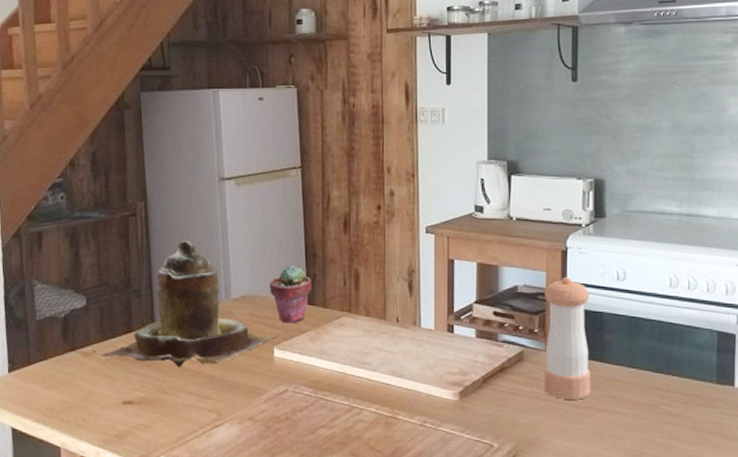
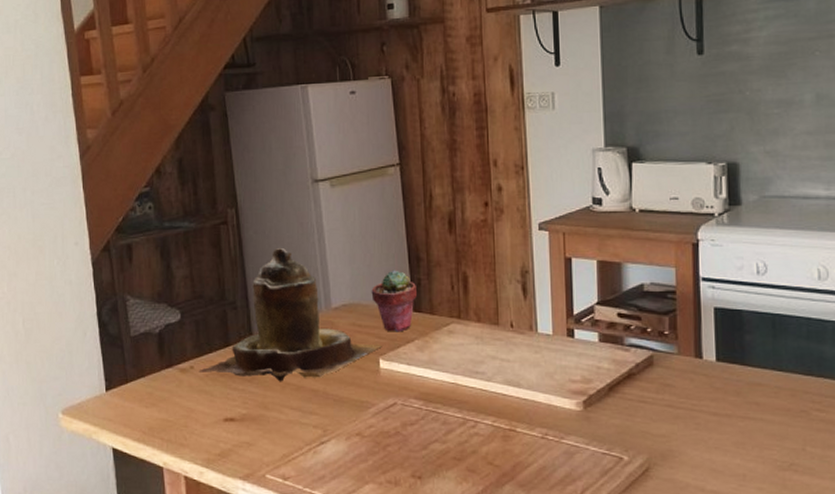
pepper shaker: present [544,276,591,400] -> none [675,272,731,407]

